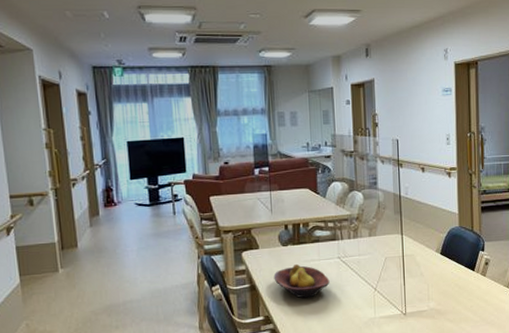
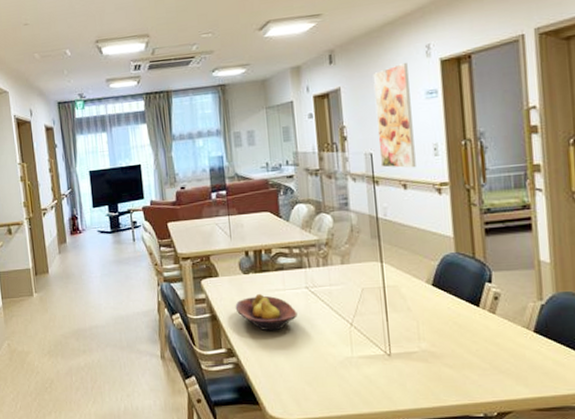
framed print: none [401,63,432,154] -> present [373,63,416,168]

